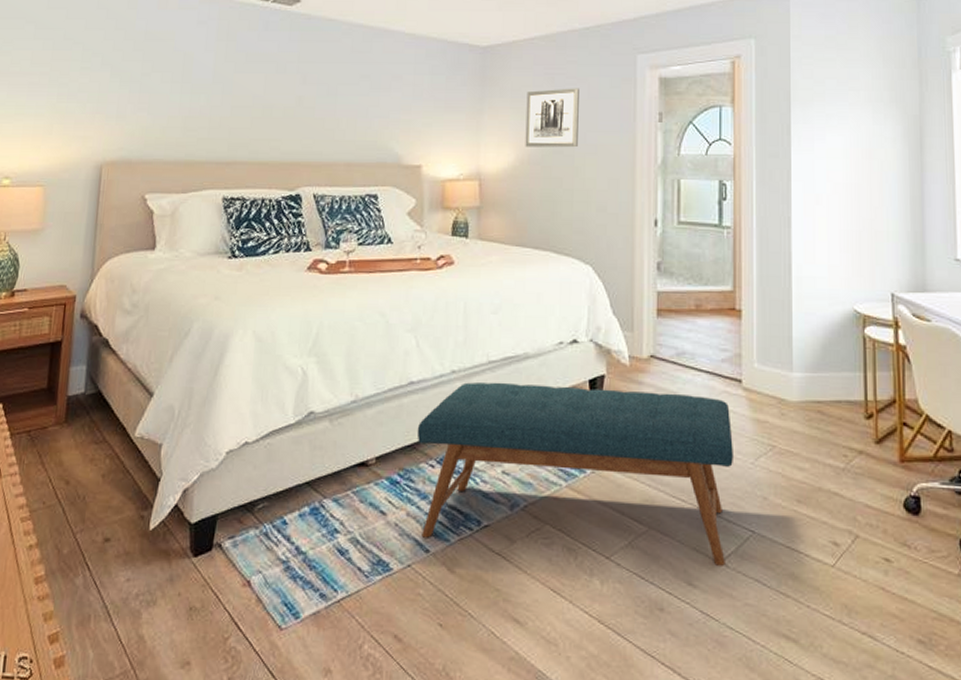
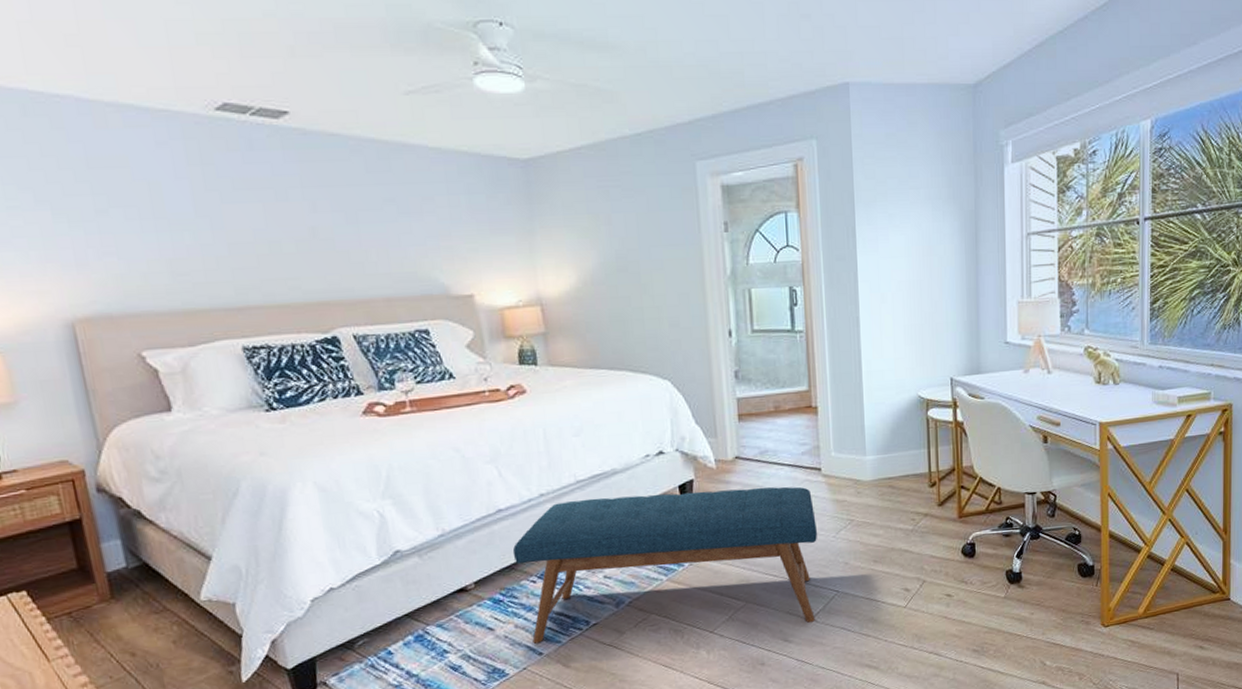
wall art: present [525,88,579,148] -> none [580,201,643,267]

